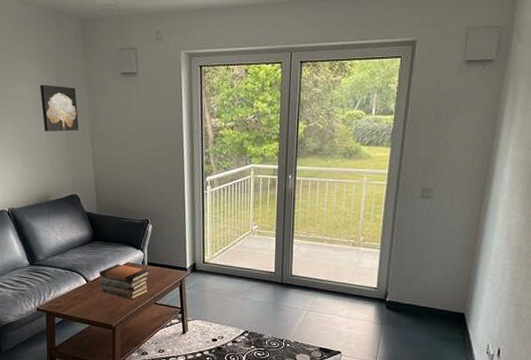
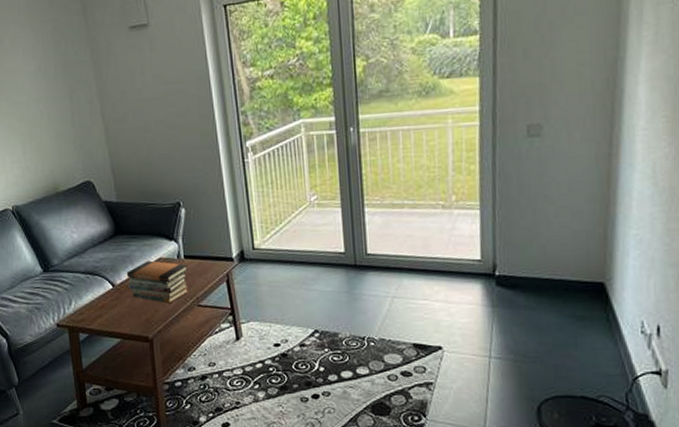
wall art: present [40,84,80,132] -> none [35,51,86,109]

